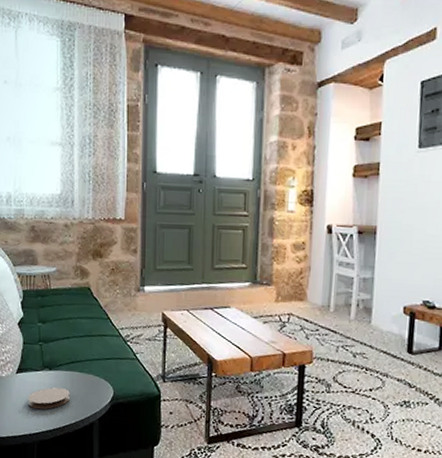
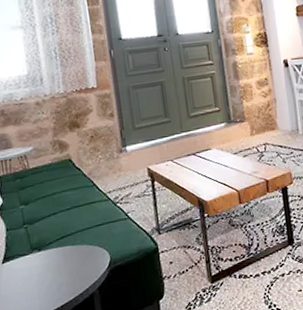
coaster: present [28,387,70,409] -> none [18,266,65,296]

